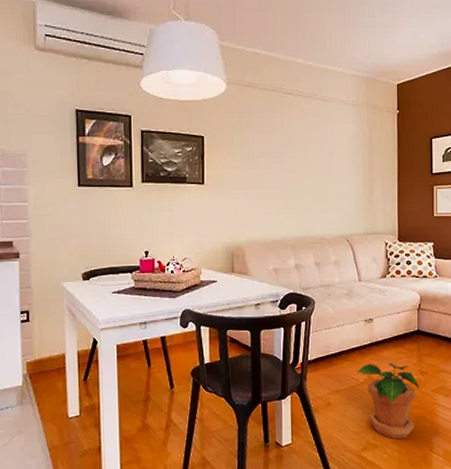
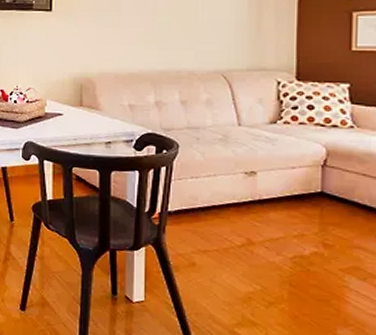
potted plant: present [357,363,419,439] -> none [232,225,321,322]

